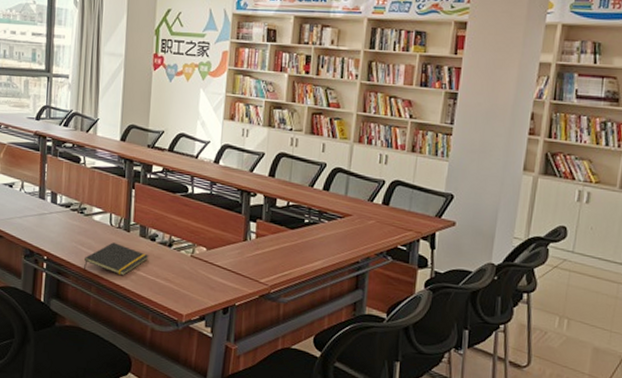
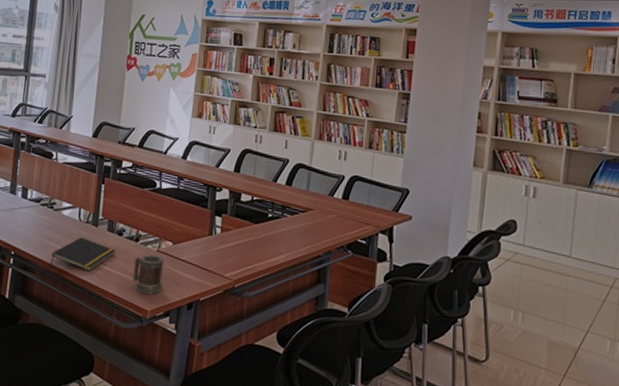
mug: none [167,260,199,300] -> present [132,254,165,295]

